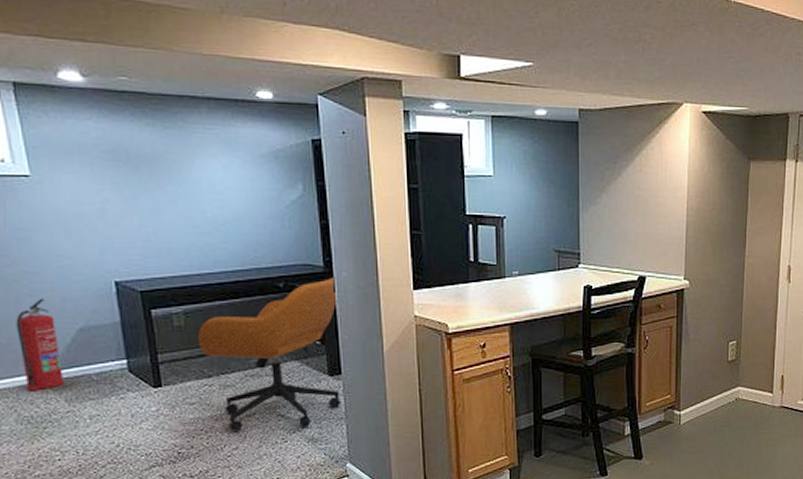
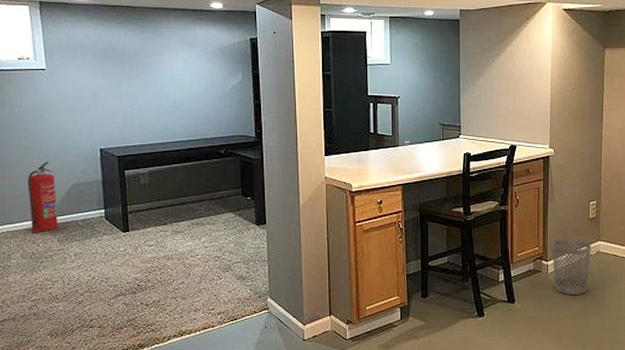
office chair: present [197,277,341,431] -> none [157,145,266,269]
wastebasket: none [685,384,729,448] -> present [551,238,591,295]

